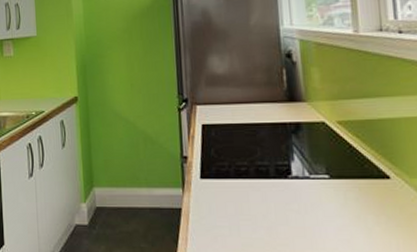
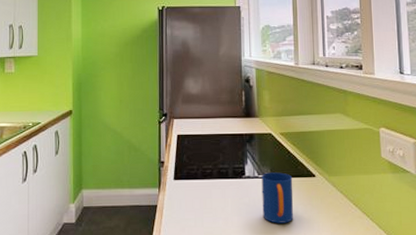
mug: none [314,172,361,237] -> present [261,172,293,224]

